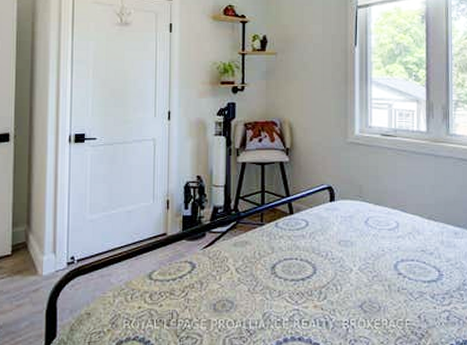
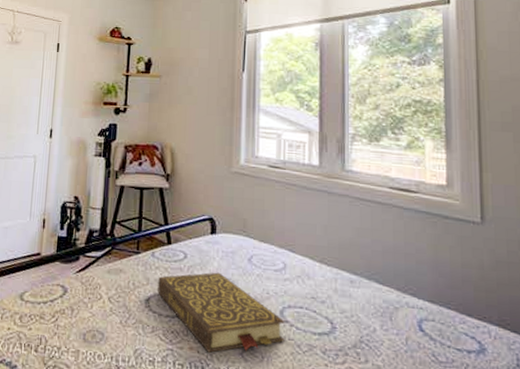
book: none [282,236,399,308] -> present [158,272,285,353]

